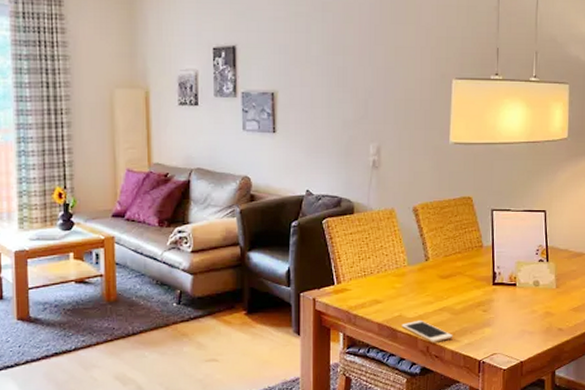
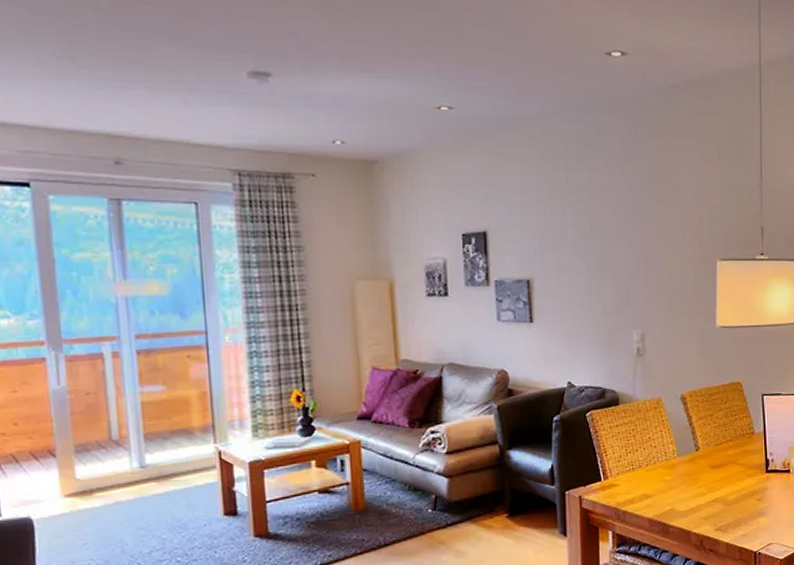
cell phone: present [401,320,453,343] -> none [673,512,727,536]

